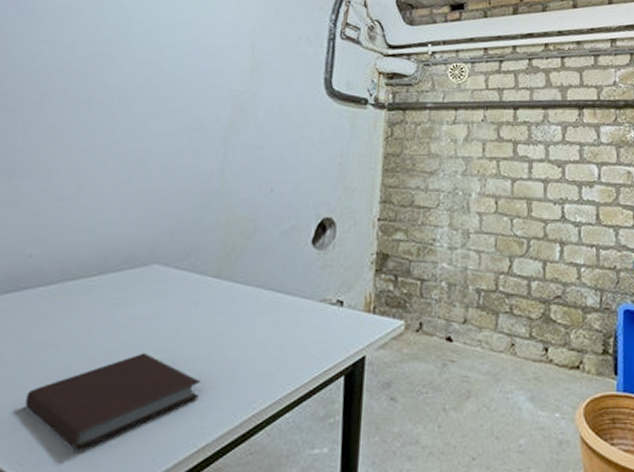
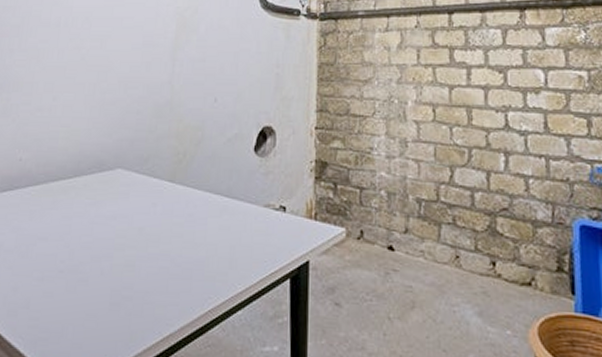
notebook: present [25,352,201,450] -> none [23,247,162,330]

